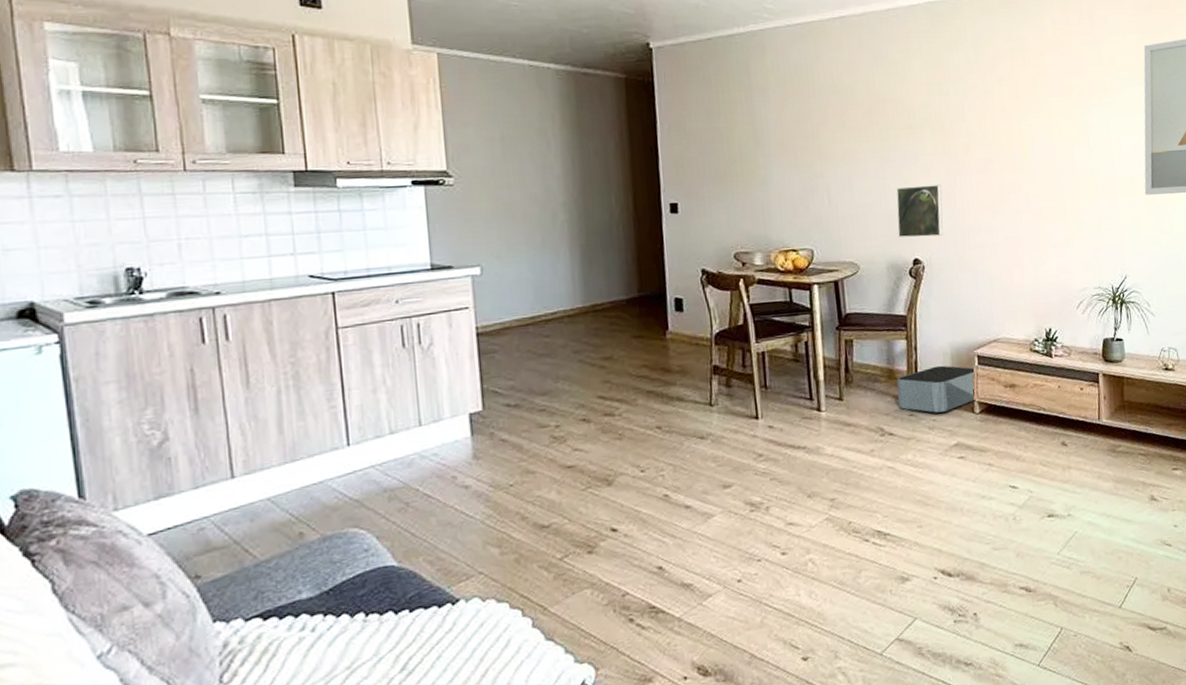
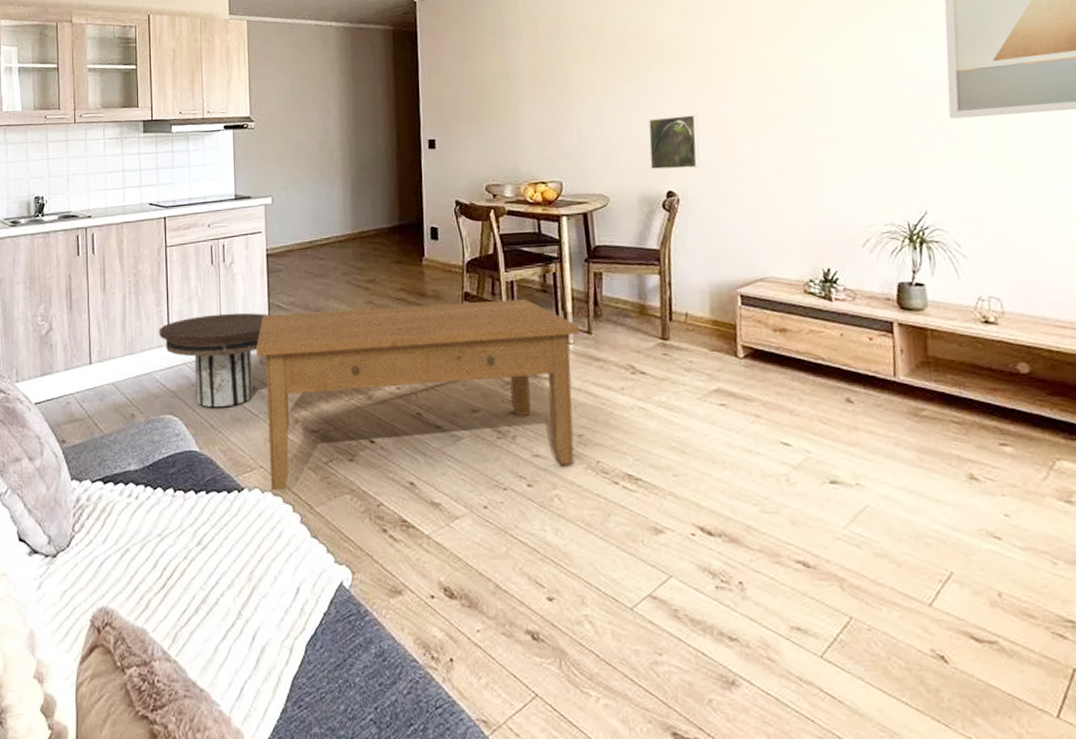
side table: none [332,401,486,514] -> present [159,312,271,408]
coffee table: none [467,369,832,598] -> present [255,298,580,491]
storage bin: present [897,365,975,413] -> none [649,303,739,354]

